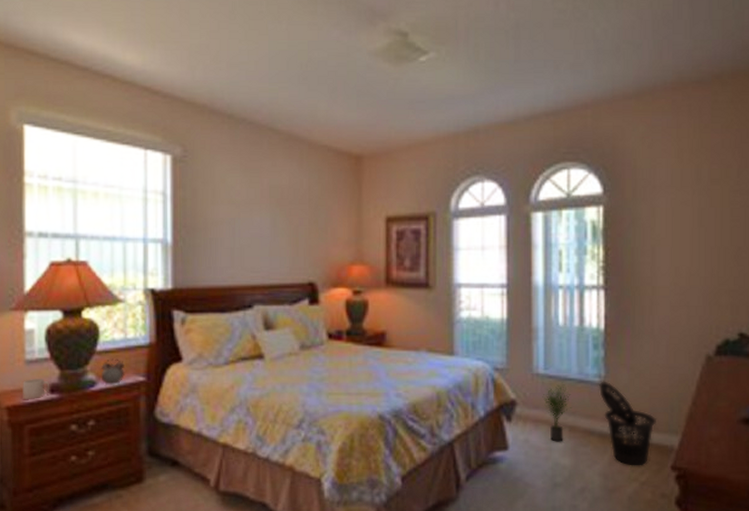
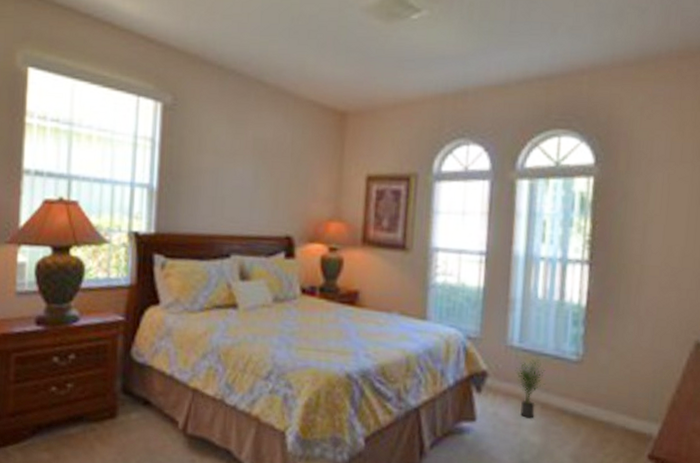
mug: present [21,378,50,400] -> none [11,309,37,330]
alarm clock: present [100,358,125,386] -> none [83,296,106,323]
laundry basket: present [598,381,656,466] -> none [575,359,635,452]

